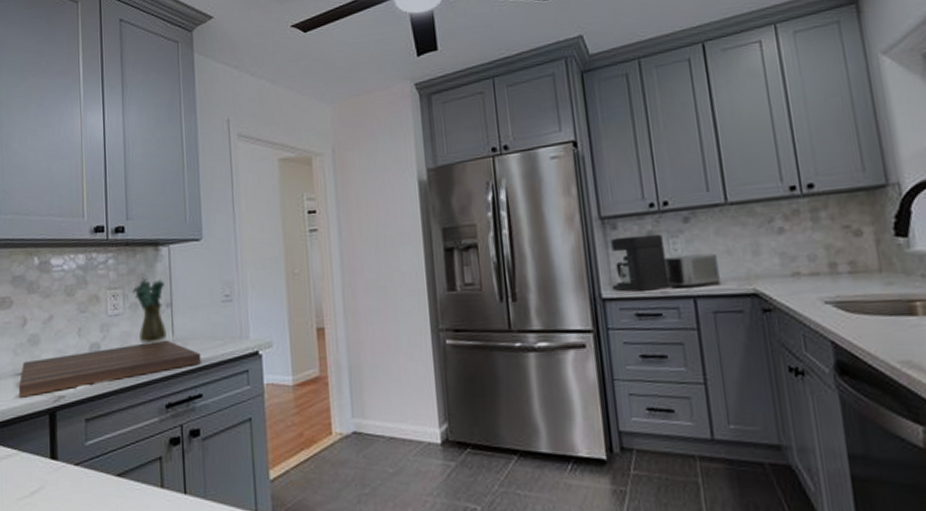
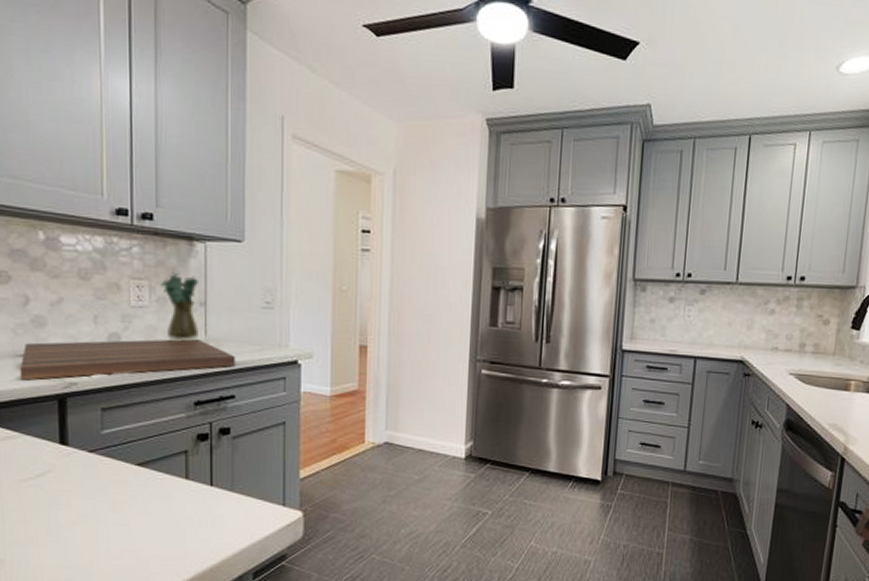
coffee maker: present [611,234,670,293] -> none [631,299,682,349]
toaster: present [664,253,721,289] -> none [677,321,720,351]

